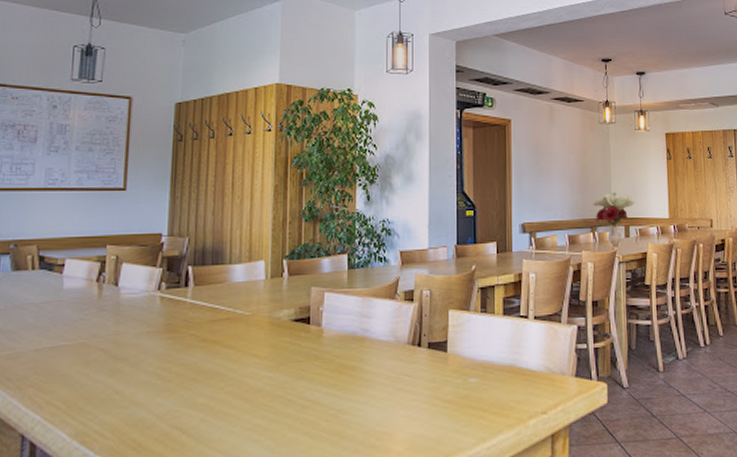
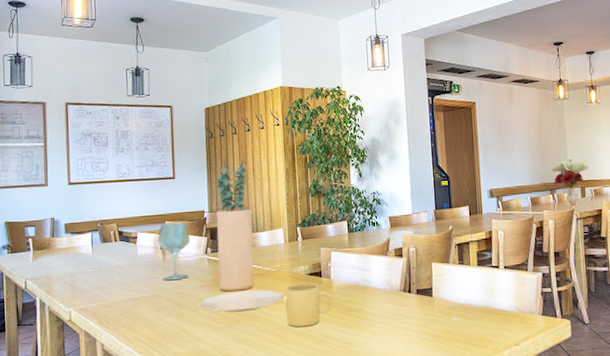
wine glass: none [93,248,139,325] -> present [158,223,190,281]
plate: none [143,338,260,368] -> present [200,289,285,312]
vase: none [173,164,226,341] -> present [216,154,254,292]
mug: none [259,331,322,389] -> present [285,283,333,328]

